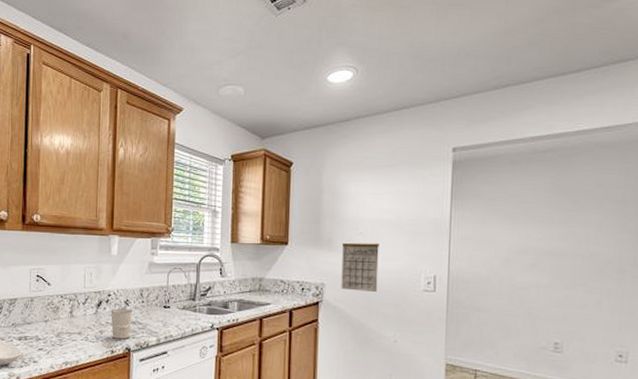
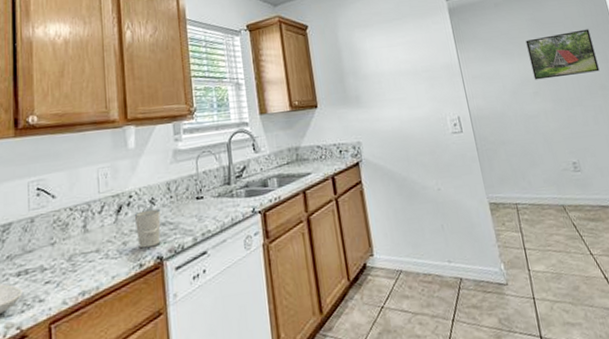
calendar: present [341,232,379,293] -> none [370,85,411,145]
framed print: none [536,202,625,253] -> present [525,29,600,80]

